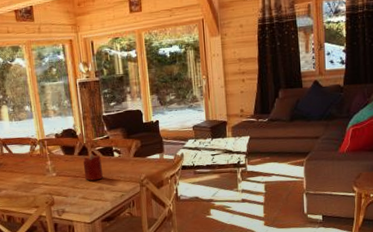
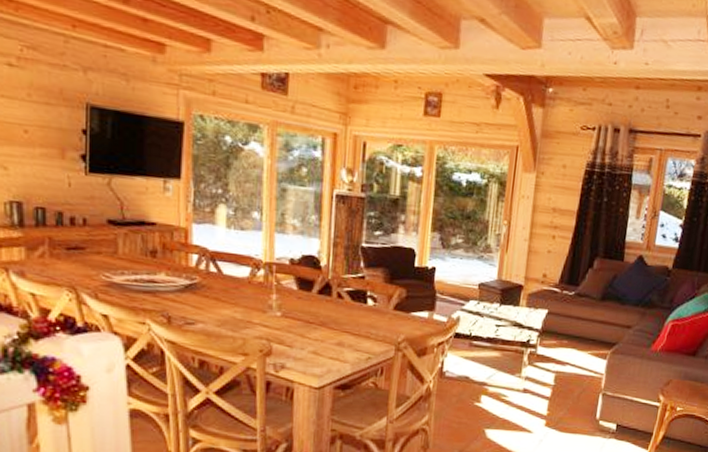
candle: present [83,153,104,181] -> none [321,295,349,332]

